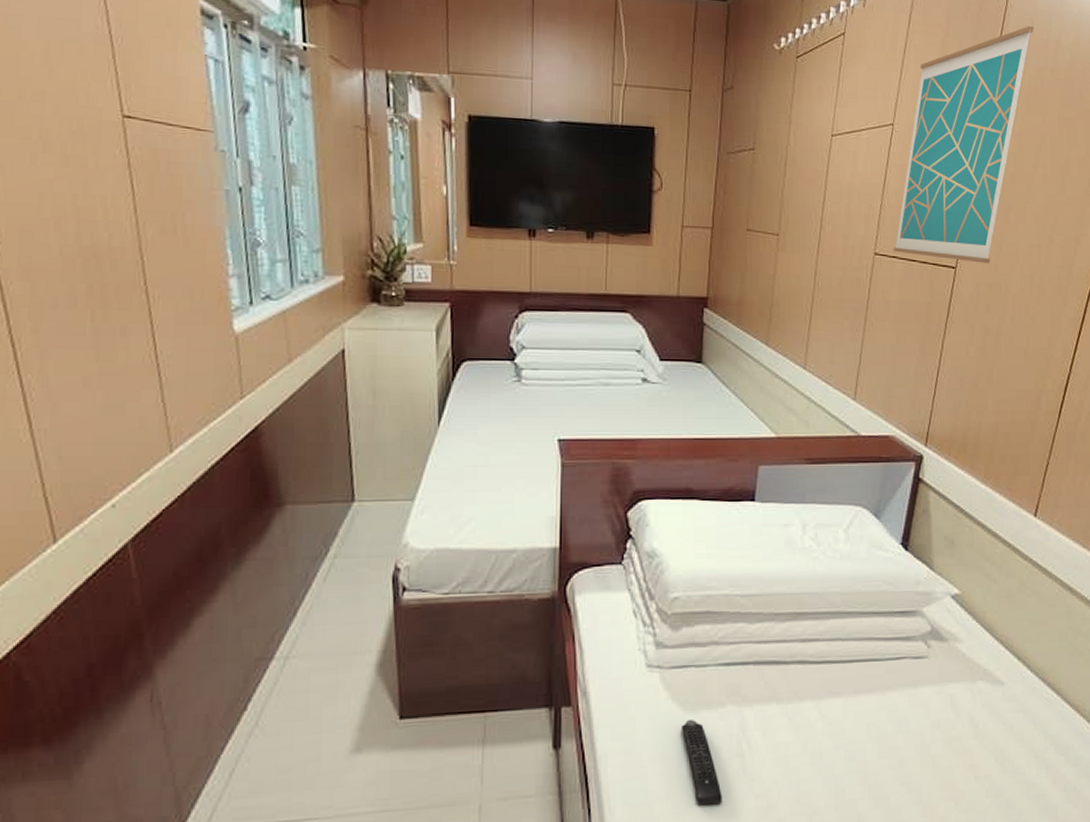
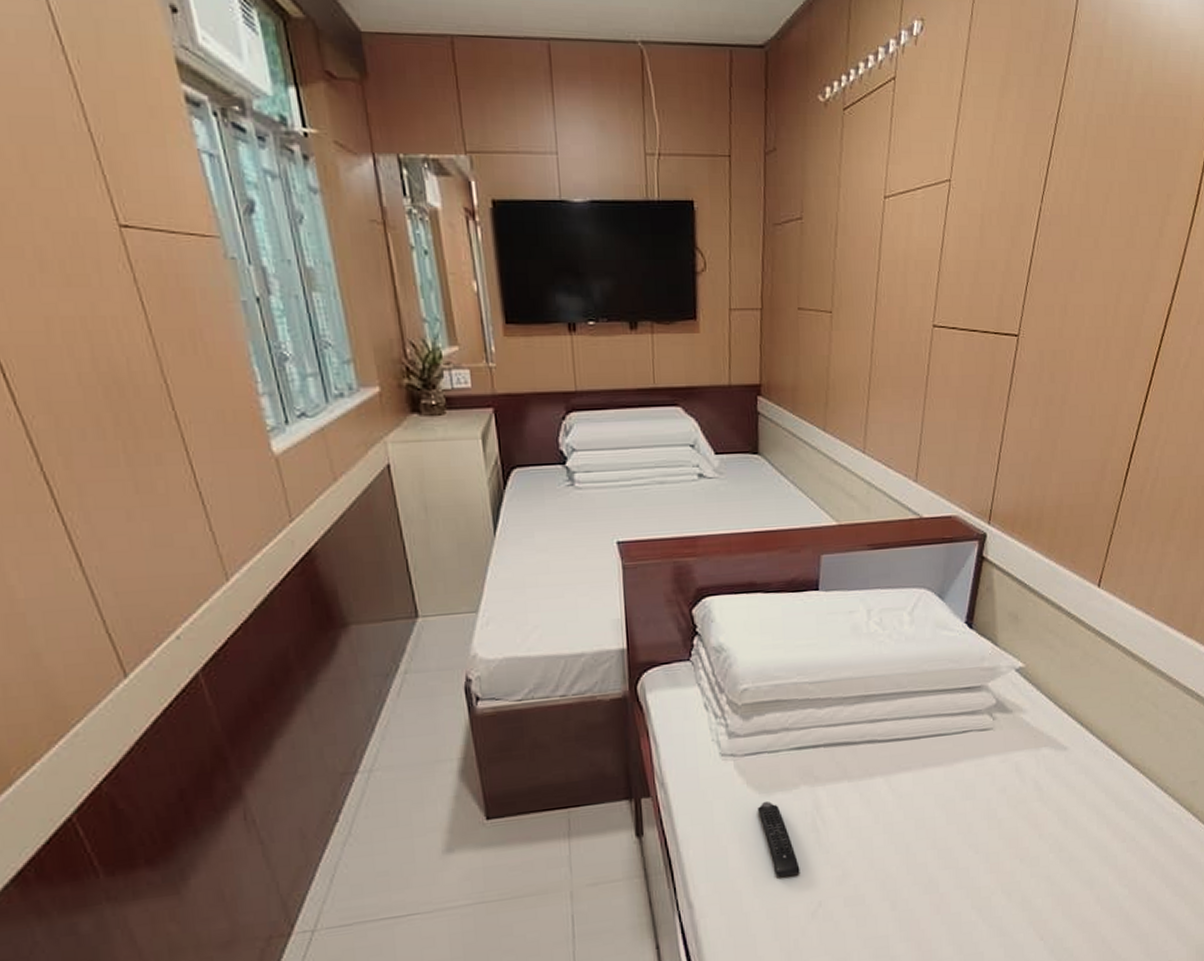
wall art: present [893,26,1034,264] -> none [952,55,1102,329]

